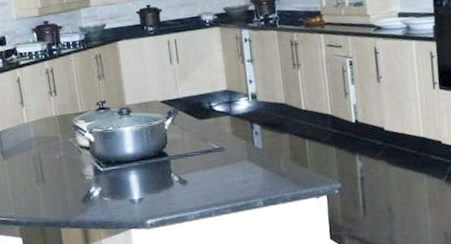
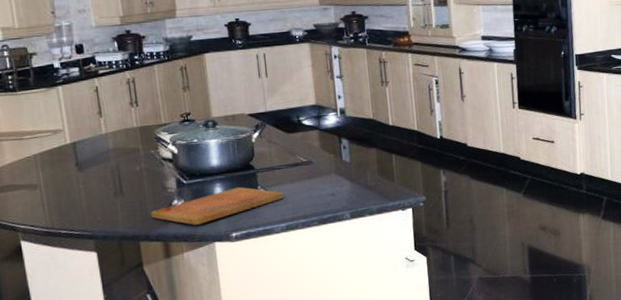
cutting board: none [70,174,197,212] -> present [151,187,284,225]

